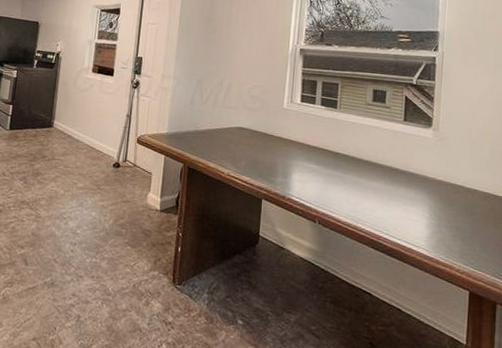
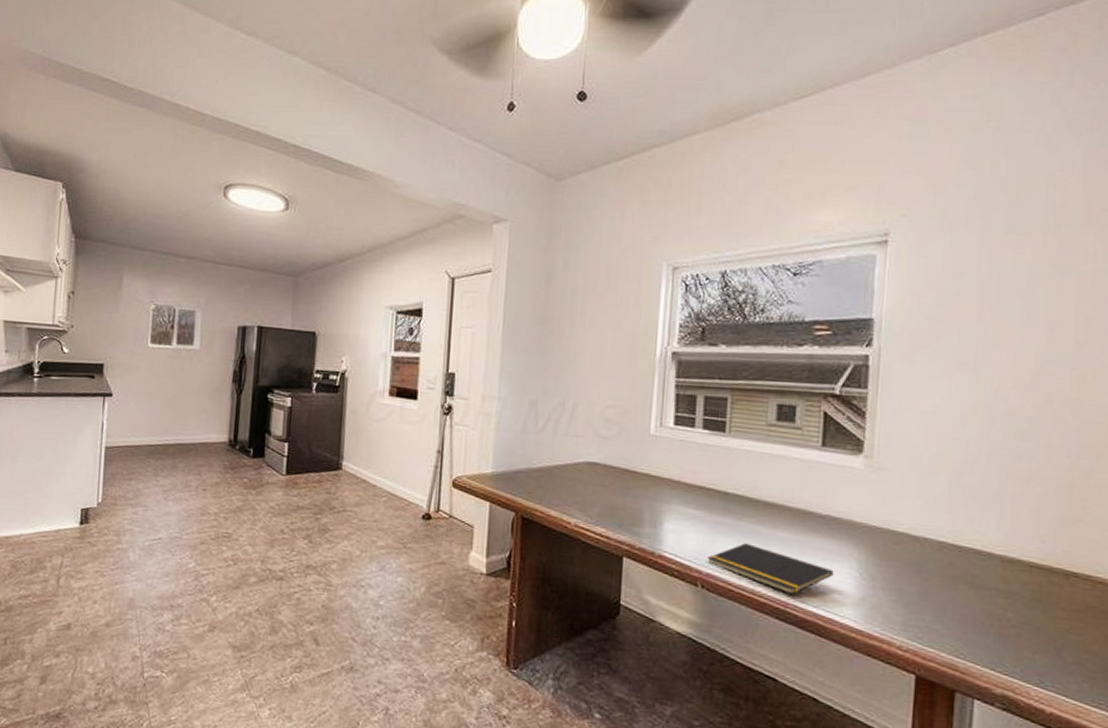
notepad: none [323,191,412,230] -> present [707,543,834,595]

